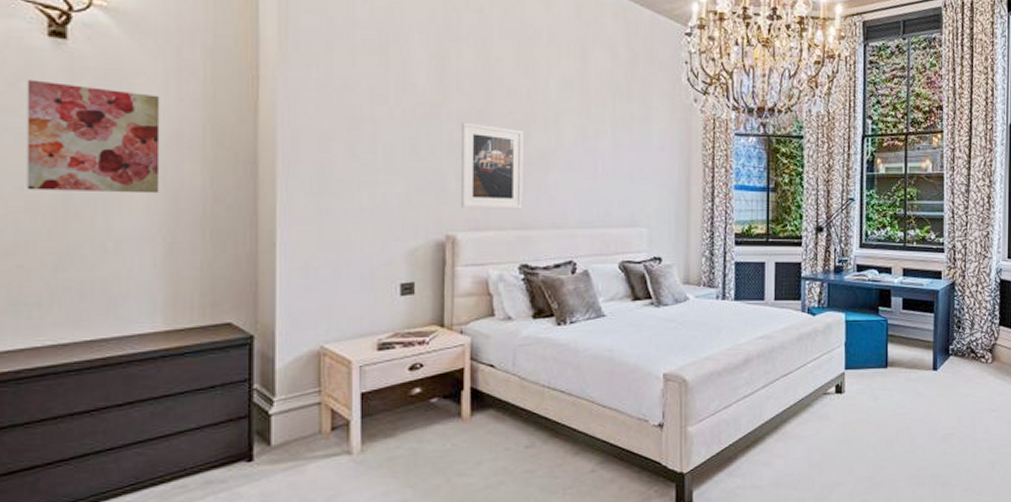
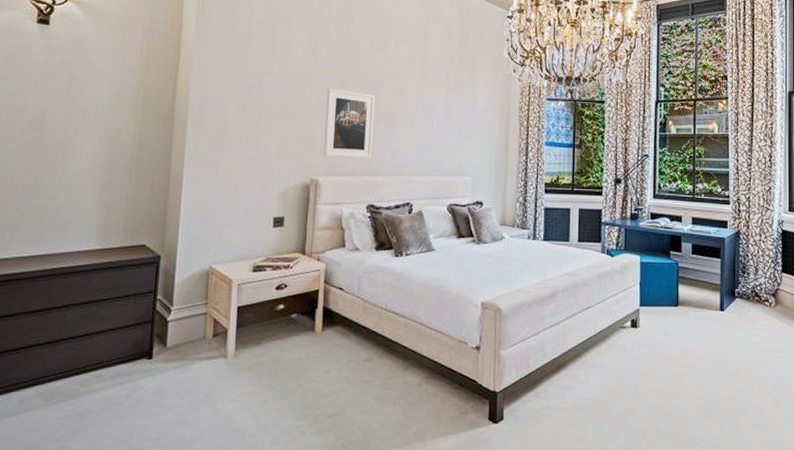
wall art: present [27,79,160,194] -> none [11,55,109,142]

